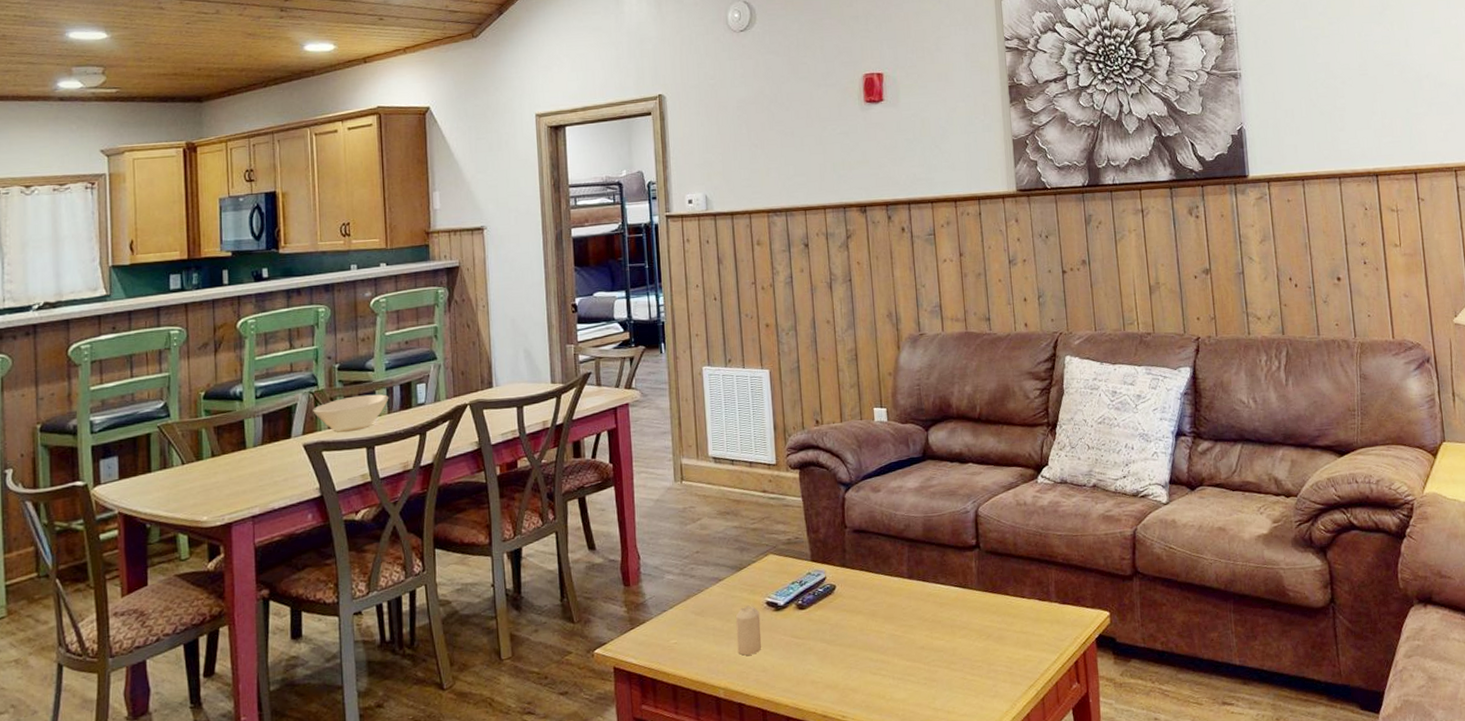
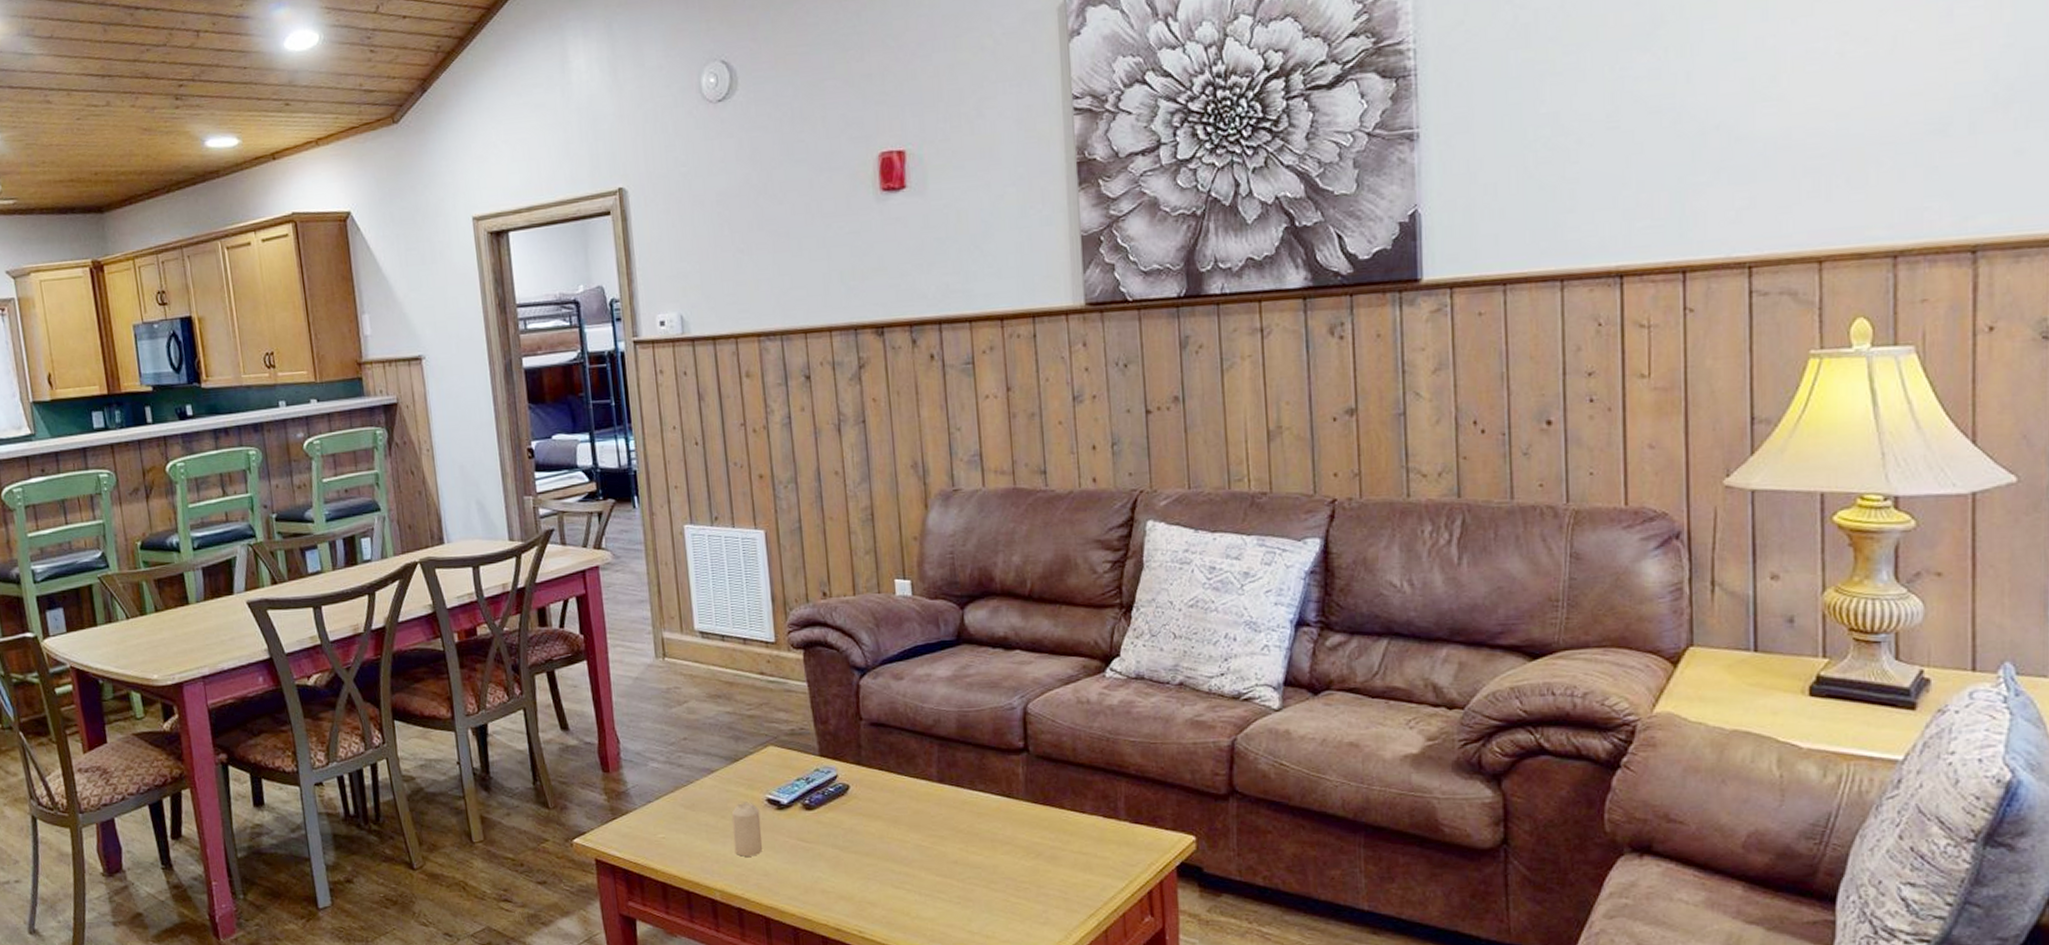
bowl: present [313,394,389,433] -> none [253,548,333,591]

